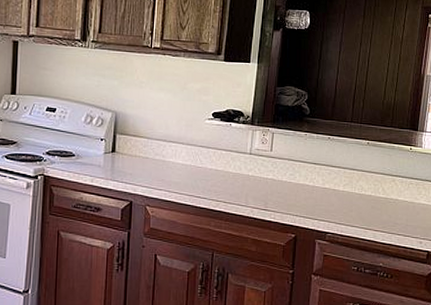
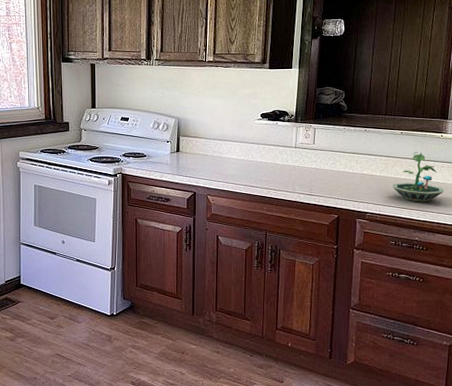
terrarium: none [356,165,411,223] -> present [392,152,444,202]

